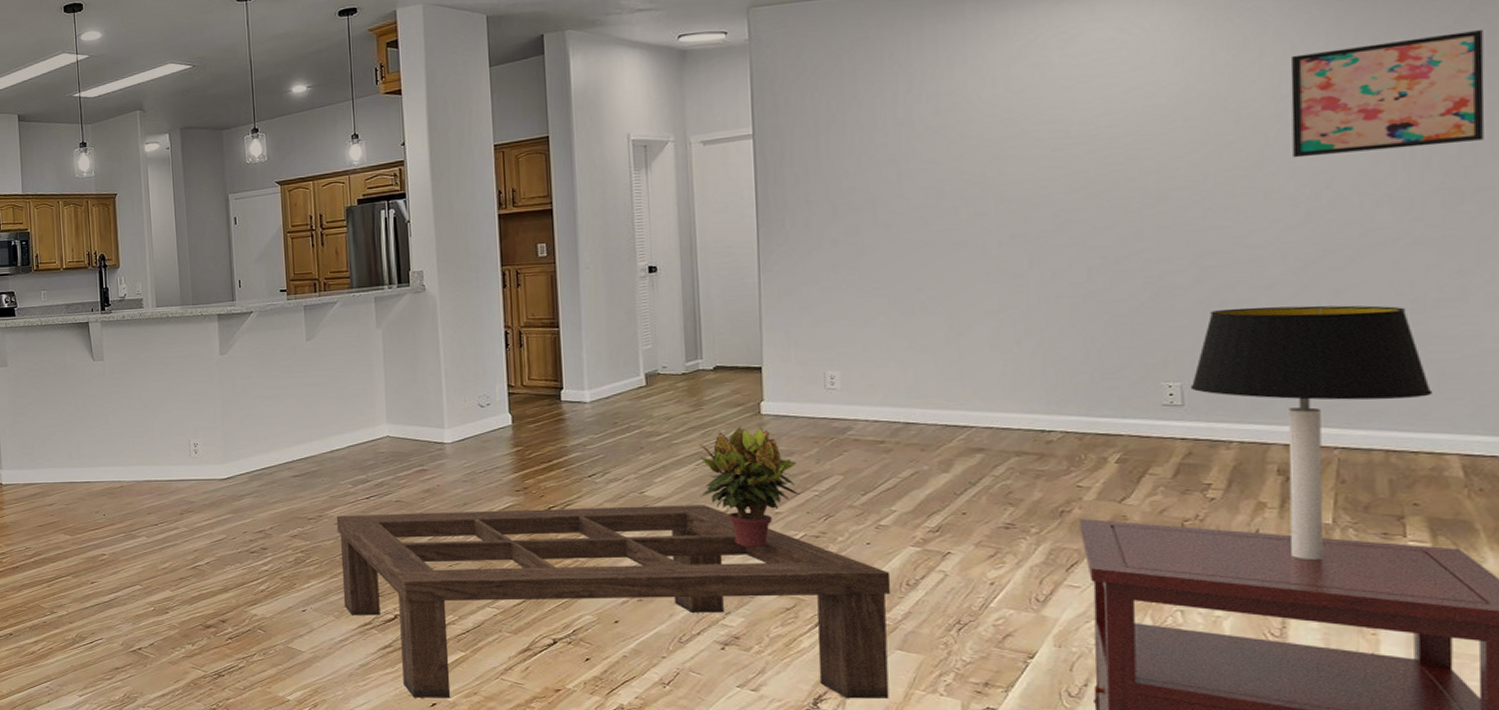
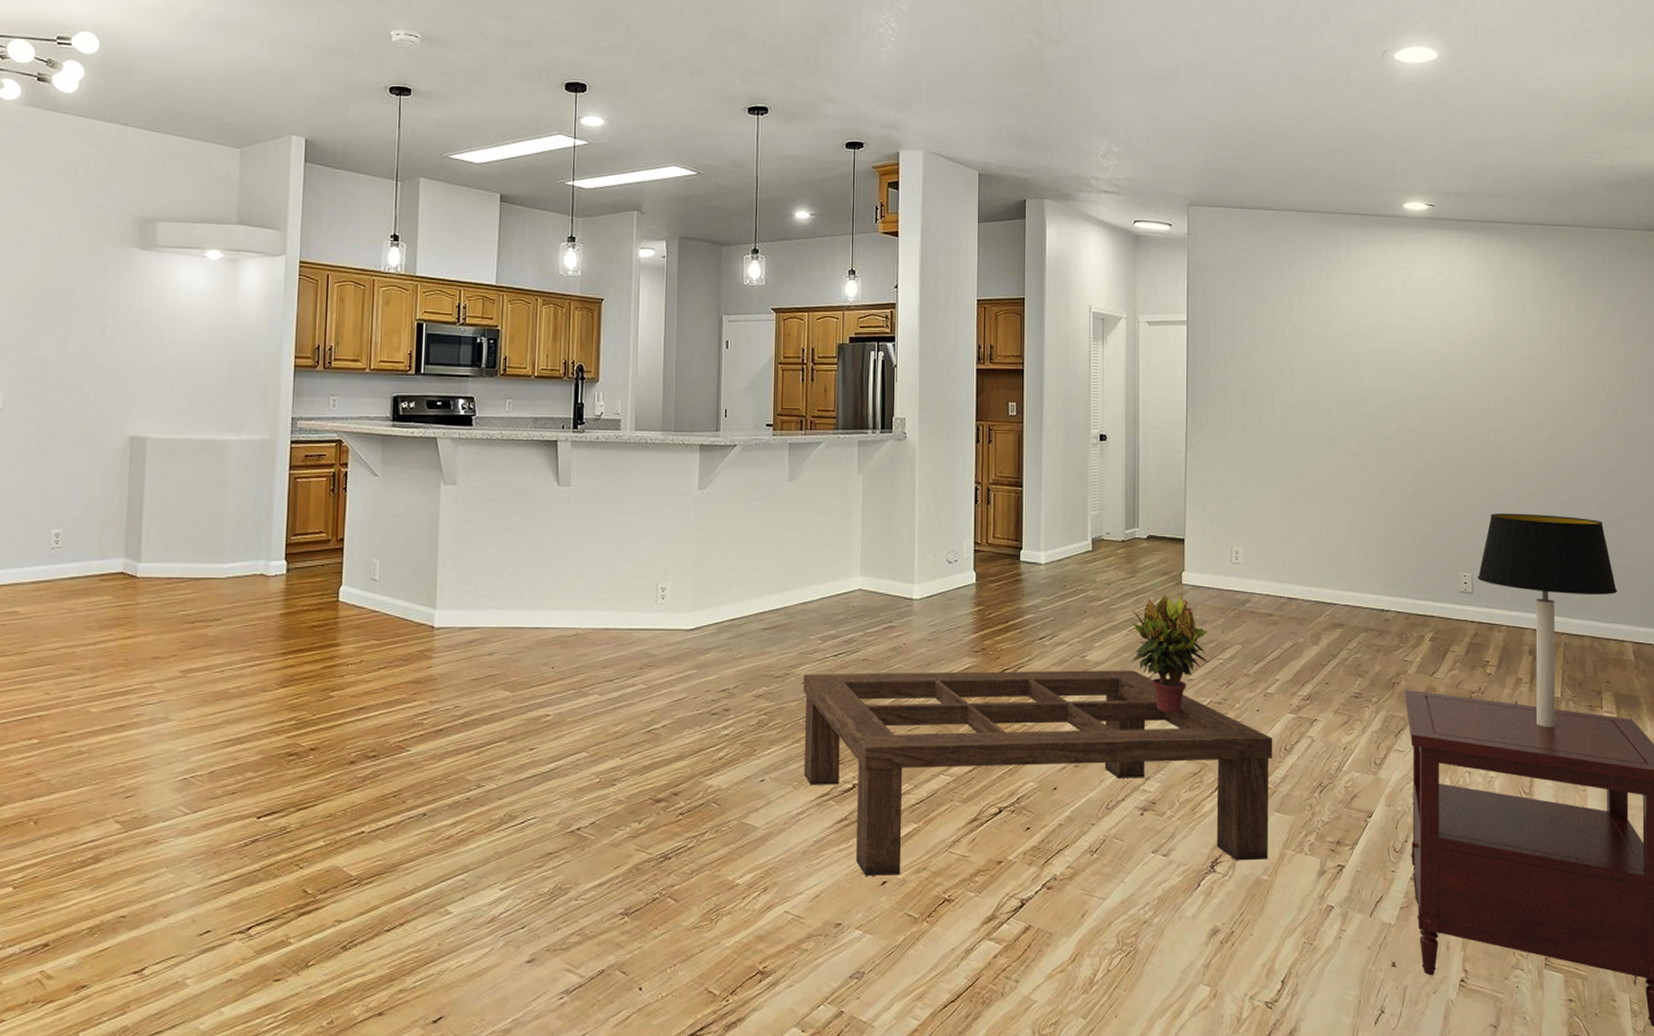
wall art: present [1290,30,1485,158] -> none [1540,310,1646,395]

